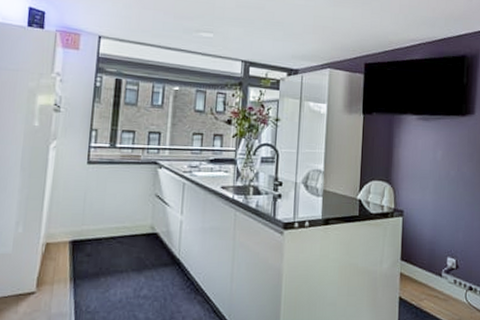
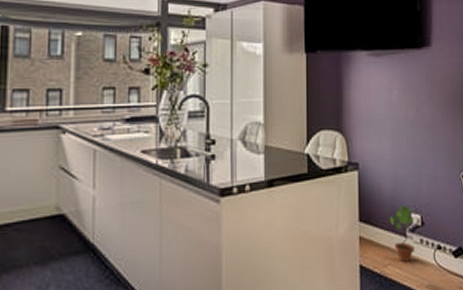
potted plant: none [428,249,452,298] -> present [390,205,416,262]

